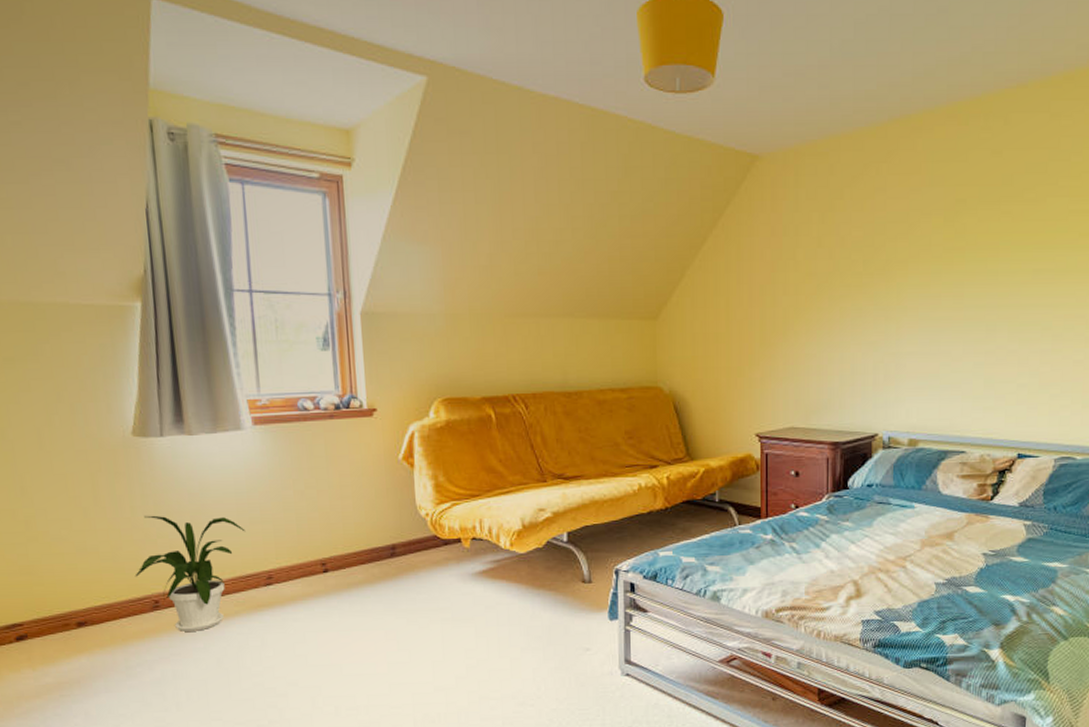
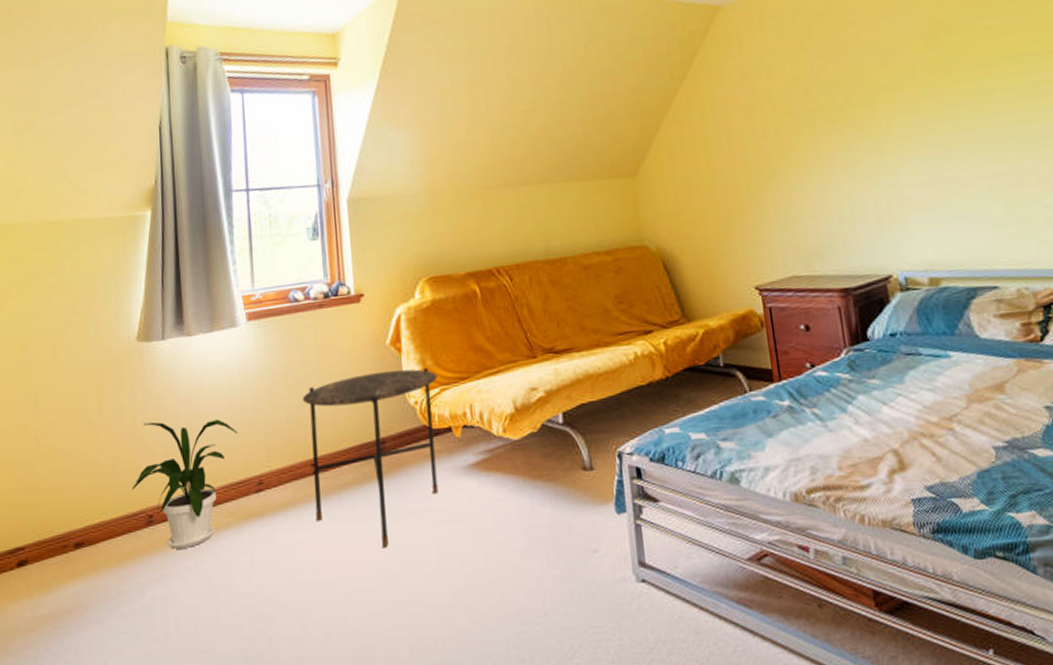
side table: none [312,483,450,638] -> present [302,368,438,547]

